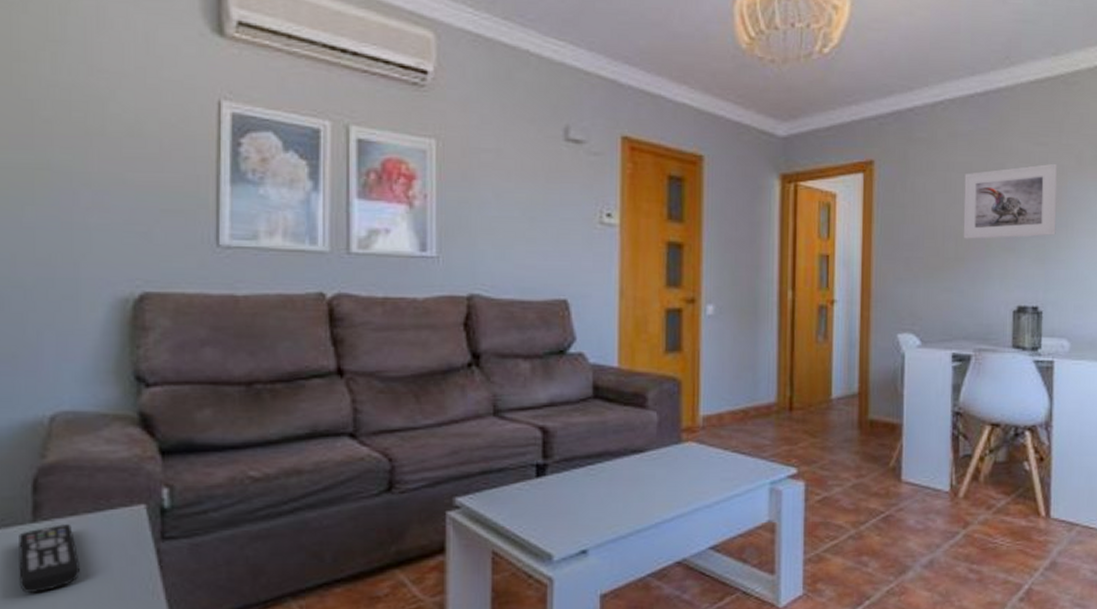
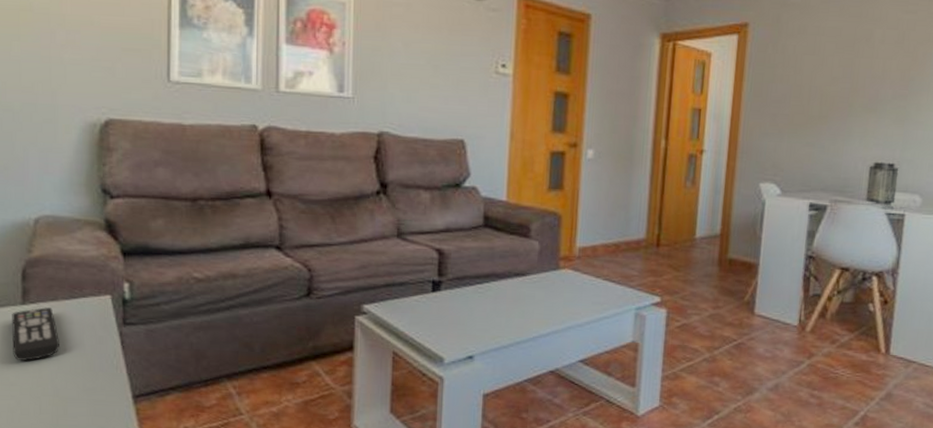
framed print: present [963,163,1058,239] -> none [828,30,924,99]

